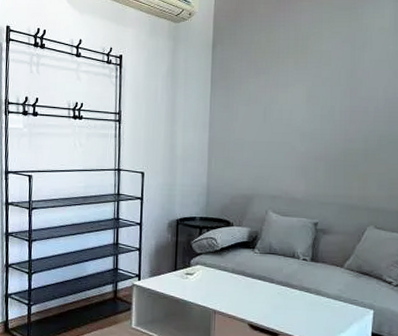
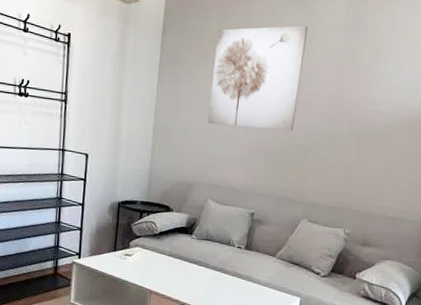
wall art: none [263,32,358,136] -> present [208,26,308,131]

